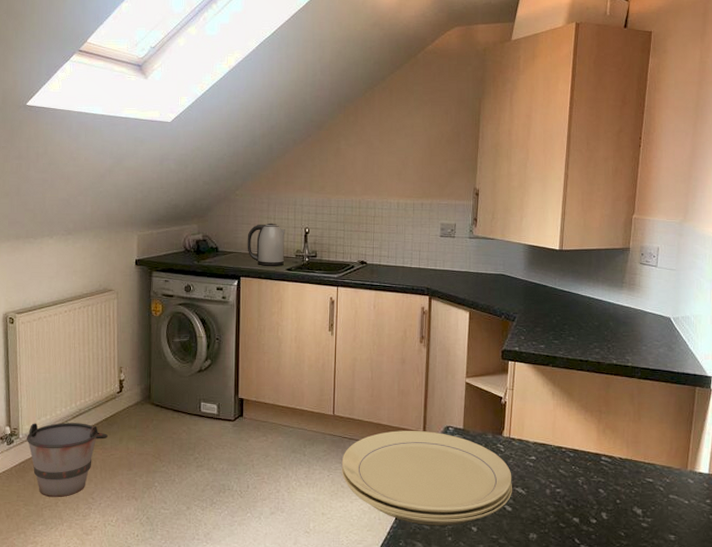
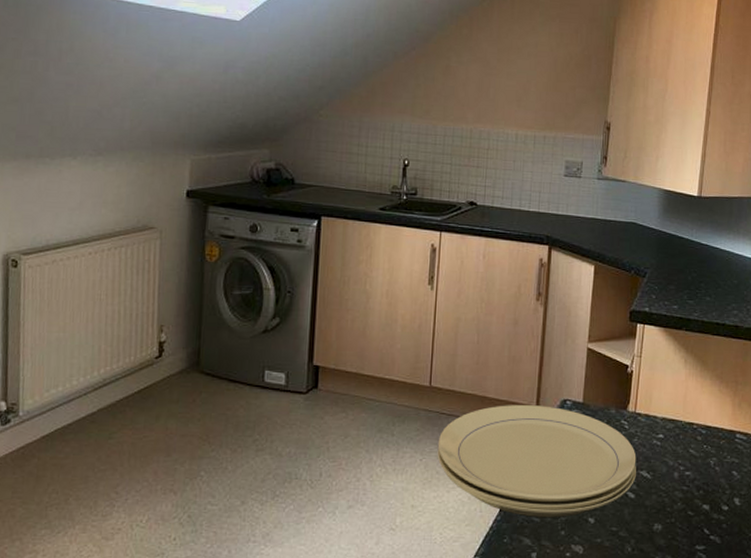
bucket: present [27,422,108,497] -> none [29,396,140,492]
kettle: present [247,223,285,266] -> none [331,151,380,205]

